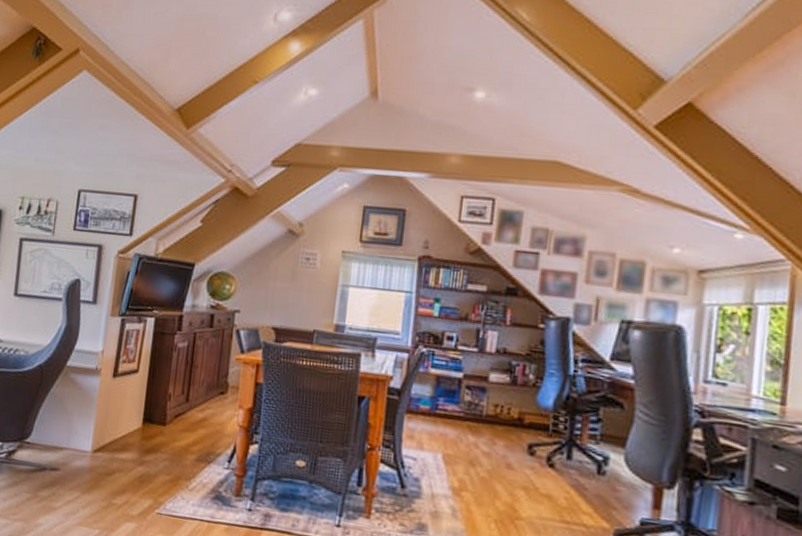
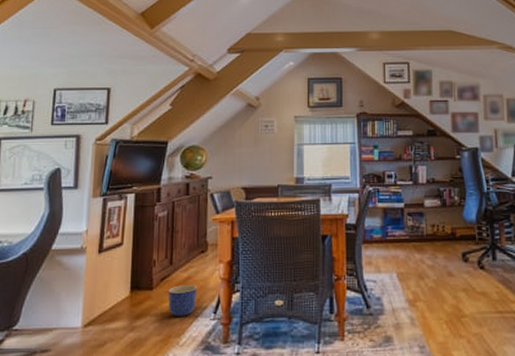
planter: none [180,425,213,460] -> present [168,285,198,316]

